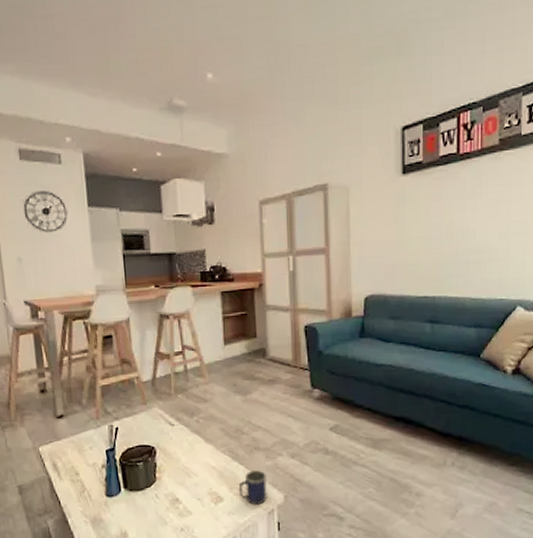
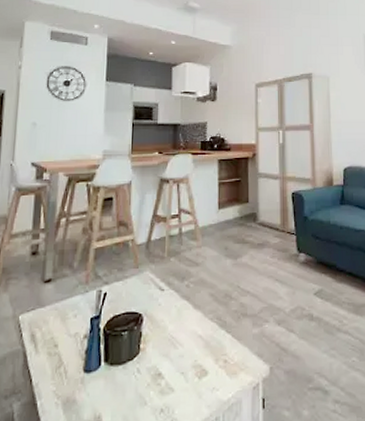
mug: present [238,469,267,505] -> none [224,338,253,379]

